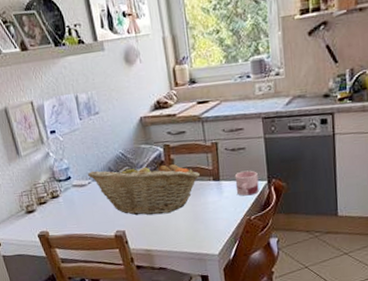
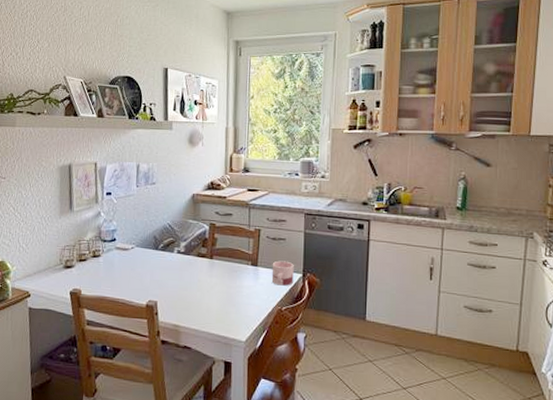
fruit basket: present [88,161,200,216] -> none [133,236,239,291]

